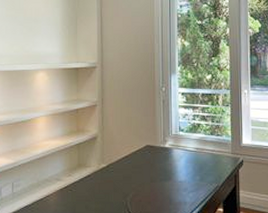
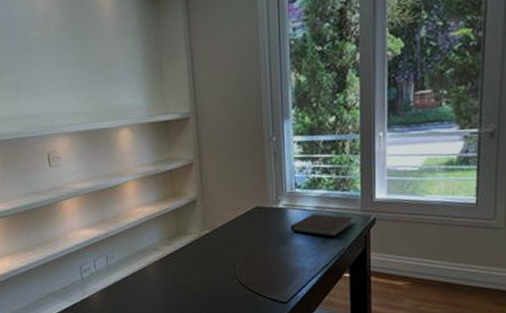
notebook: none [175,154,226,175] -> present [291,214,354,237]

